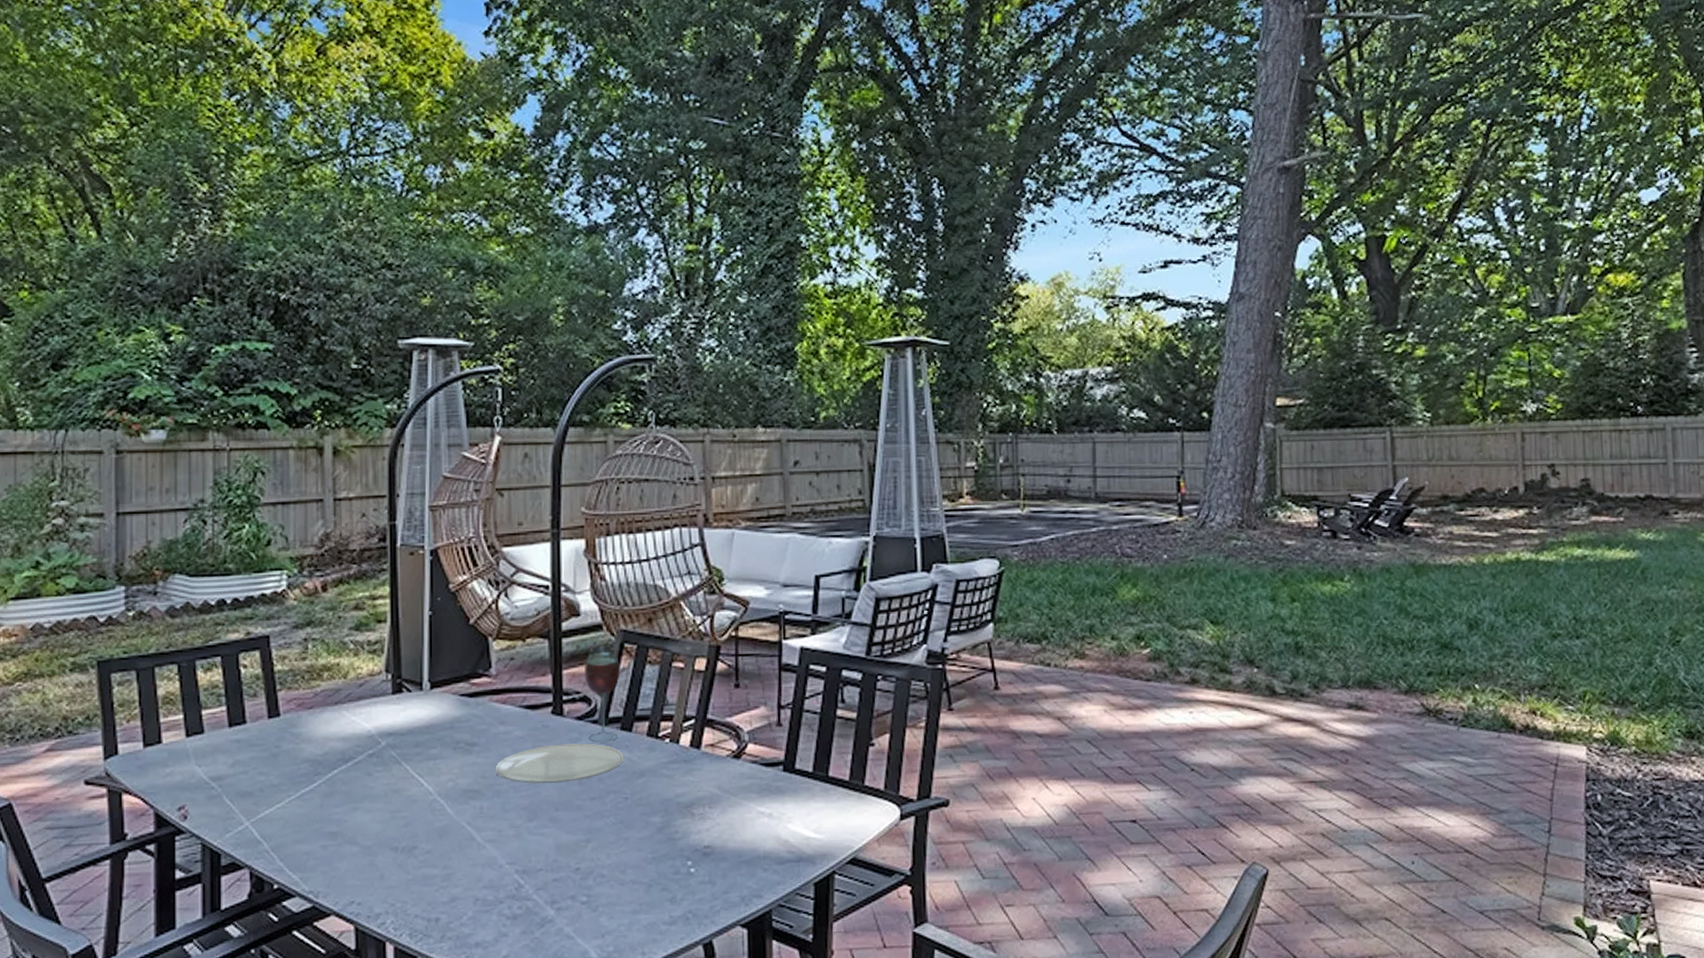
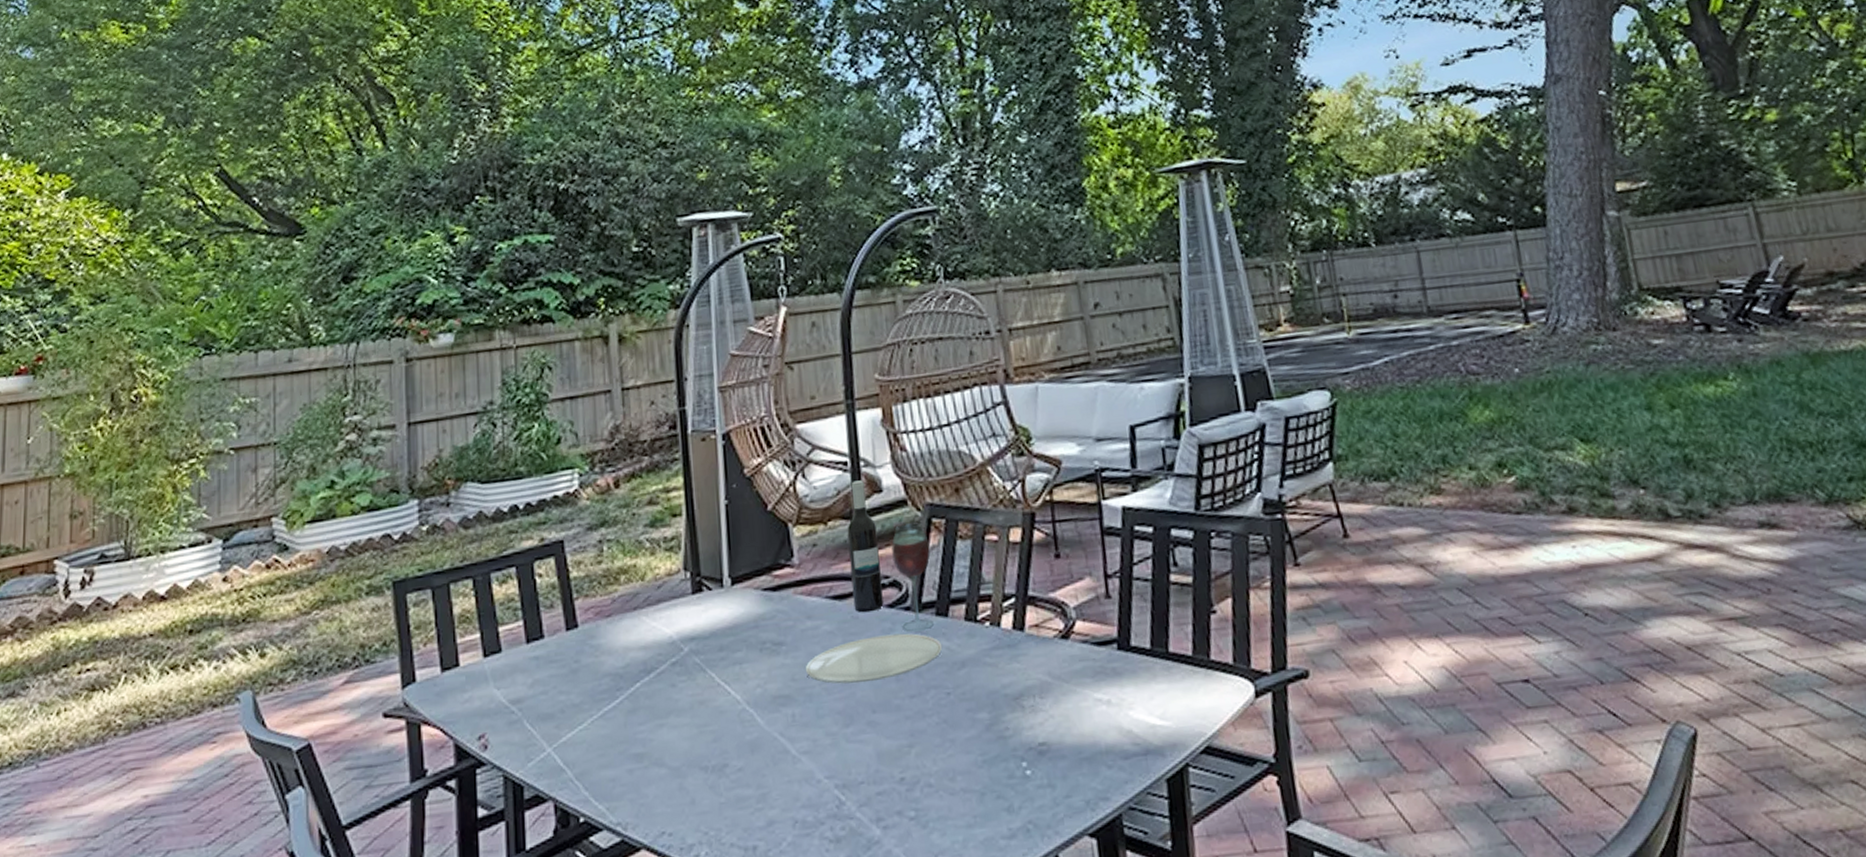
wine bottle: none [544,604,573,723] -> present [847,480,884,613]

